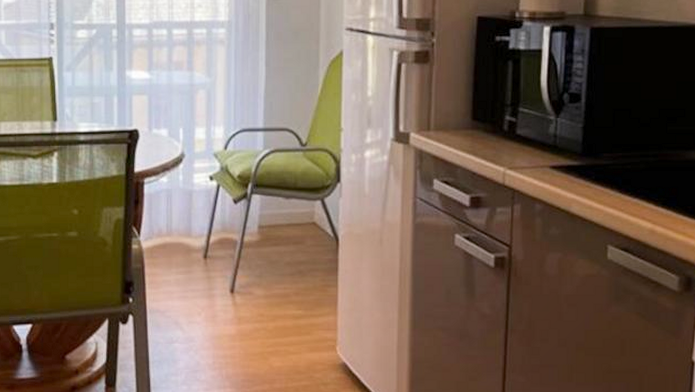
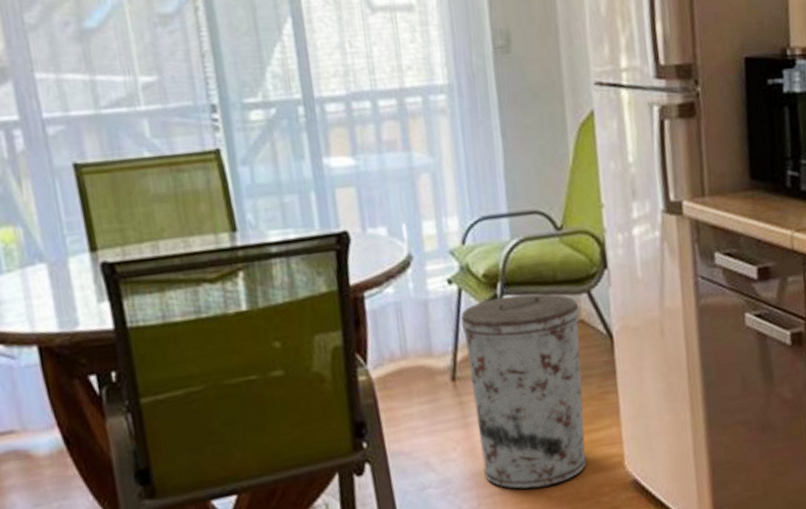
trash can: none [216,195,313,357] -> present [460,293,587,489]

